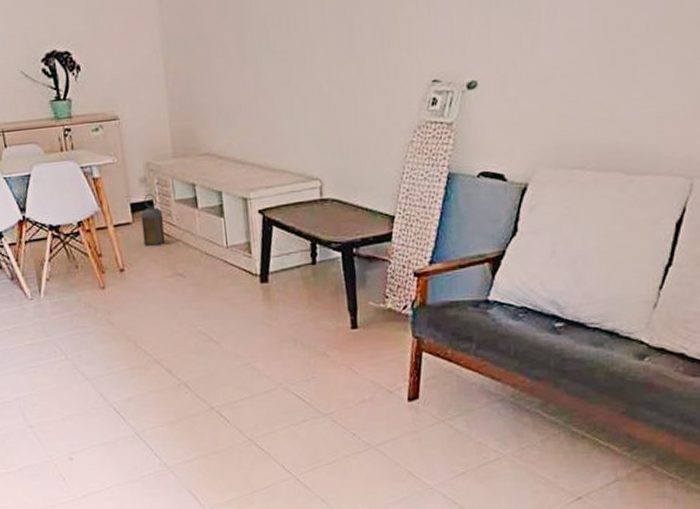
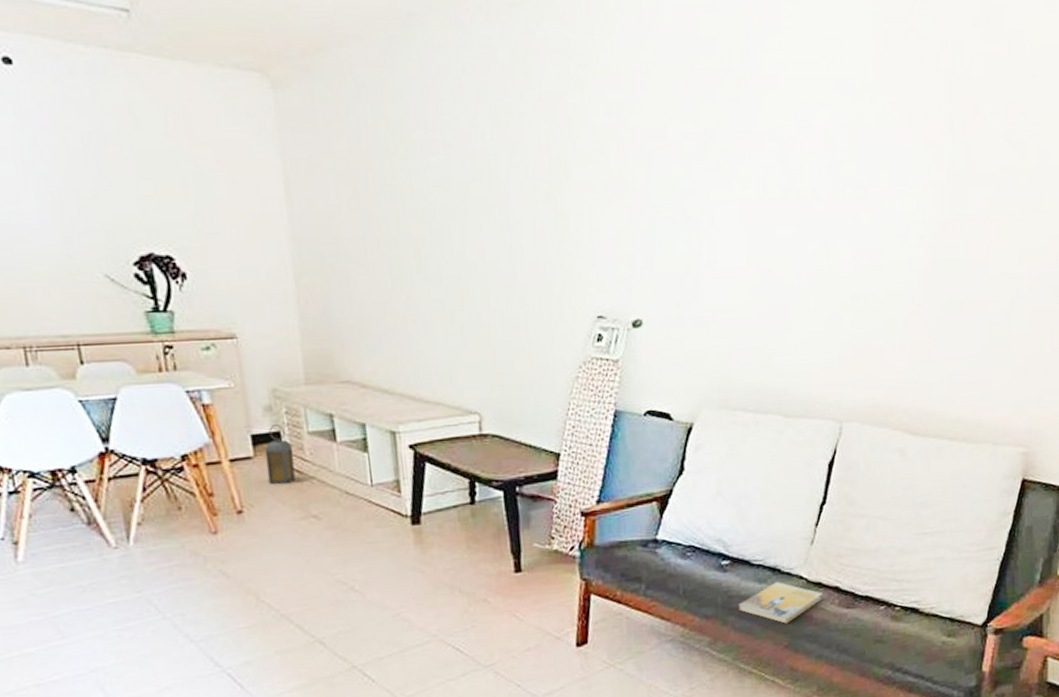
book: none [570,346,665,389] -> present [737,582,822,624]

